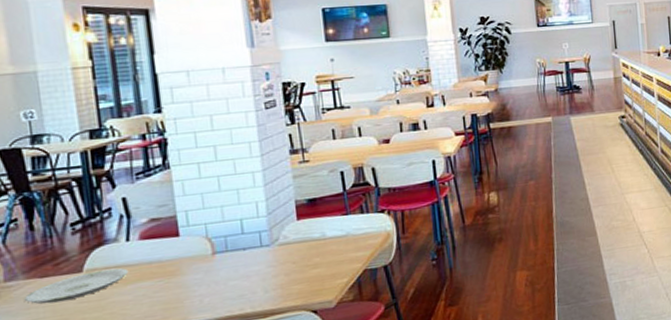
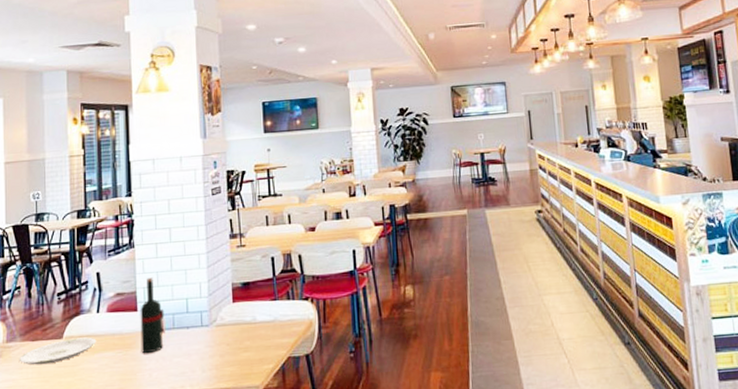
wine bottle: none [182,199,216,280] -> present [140,277,165,354]

